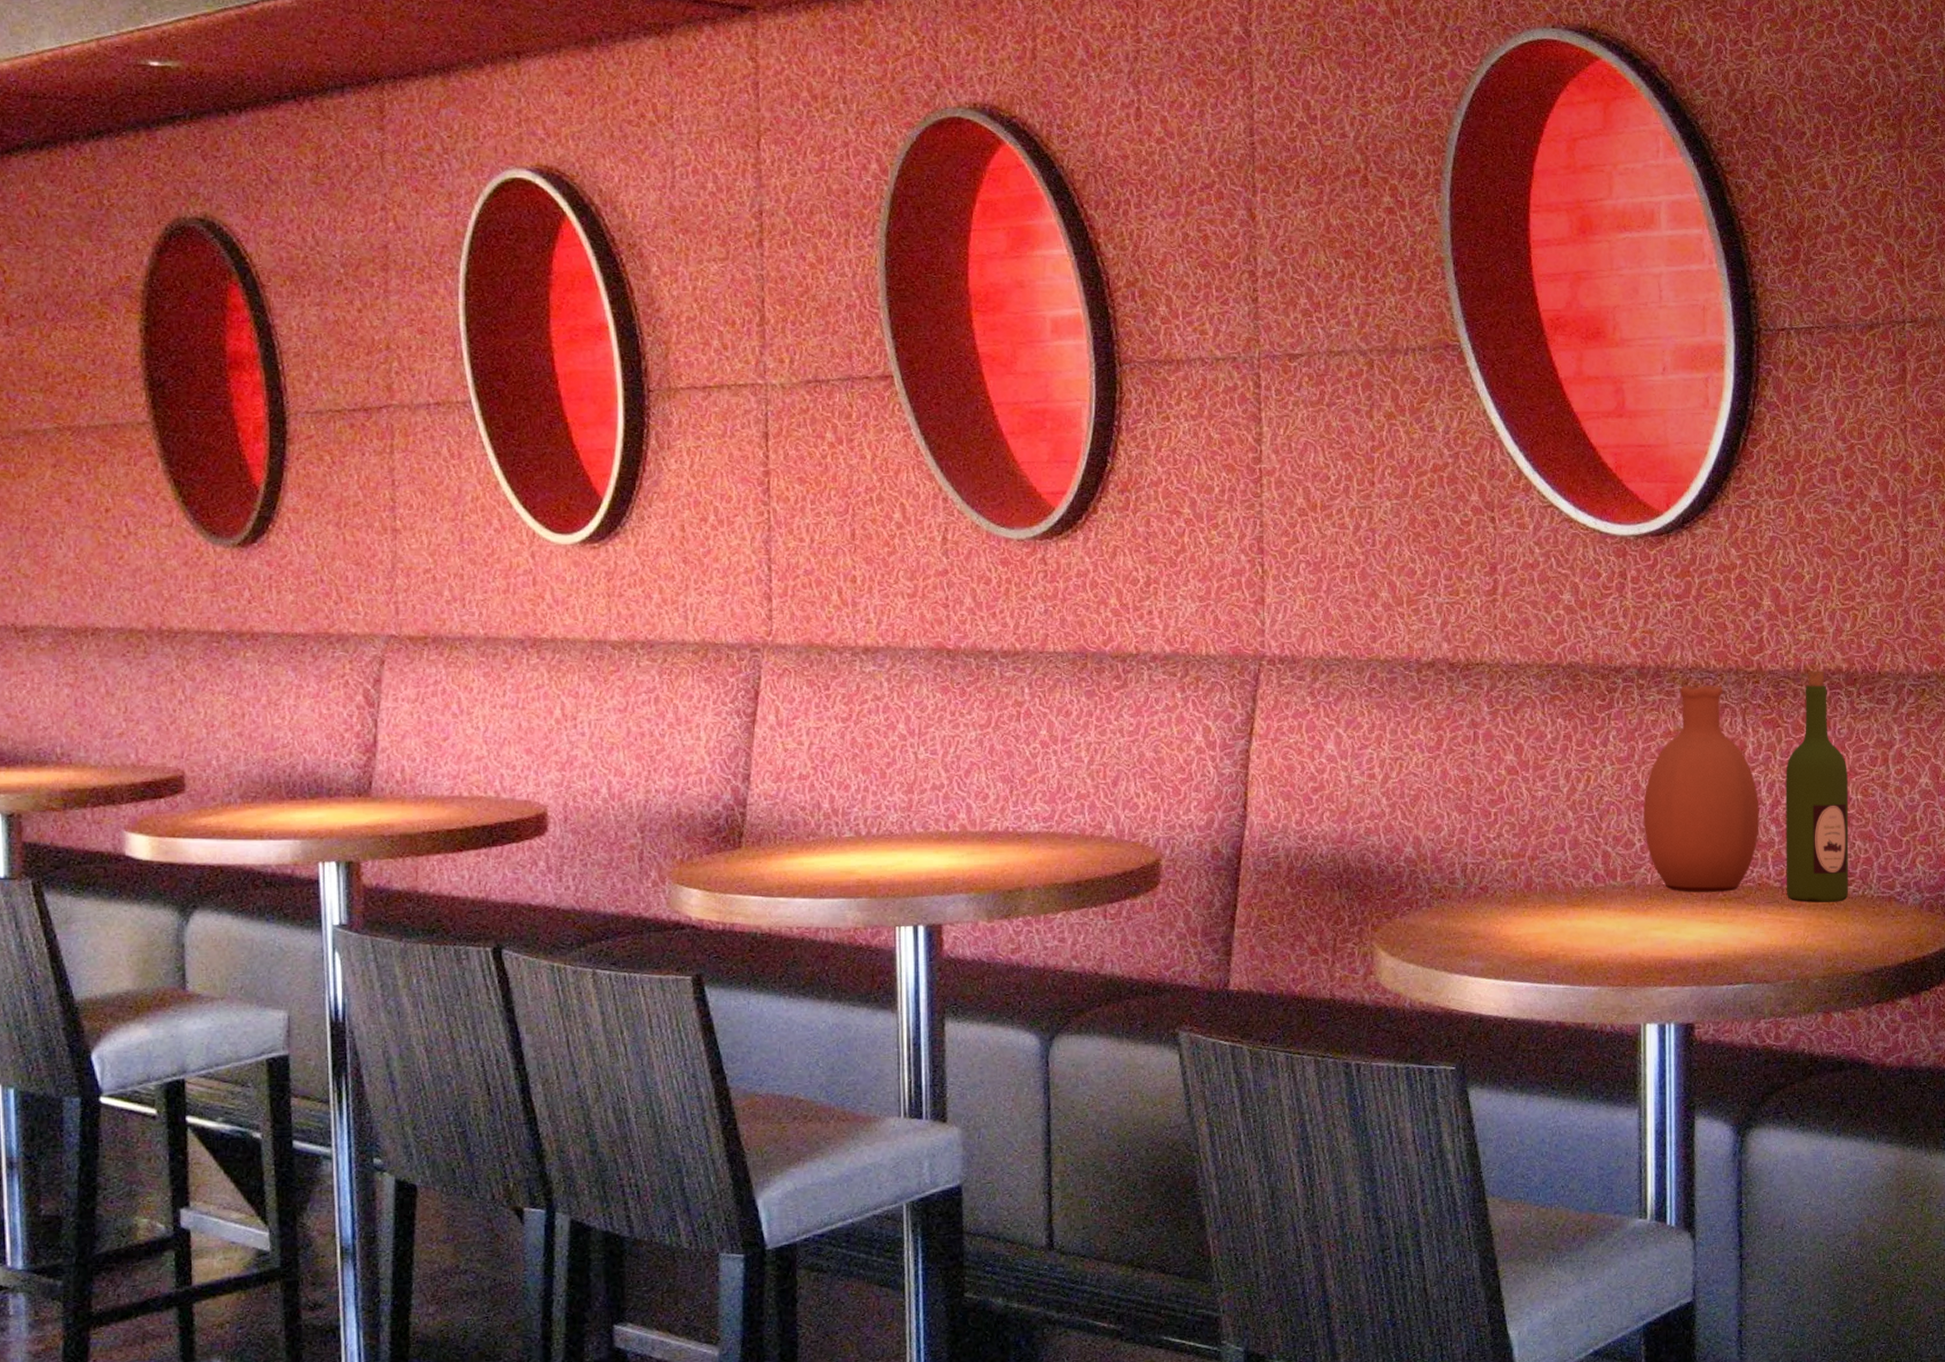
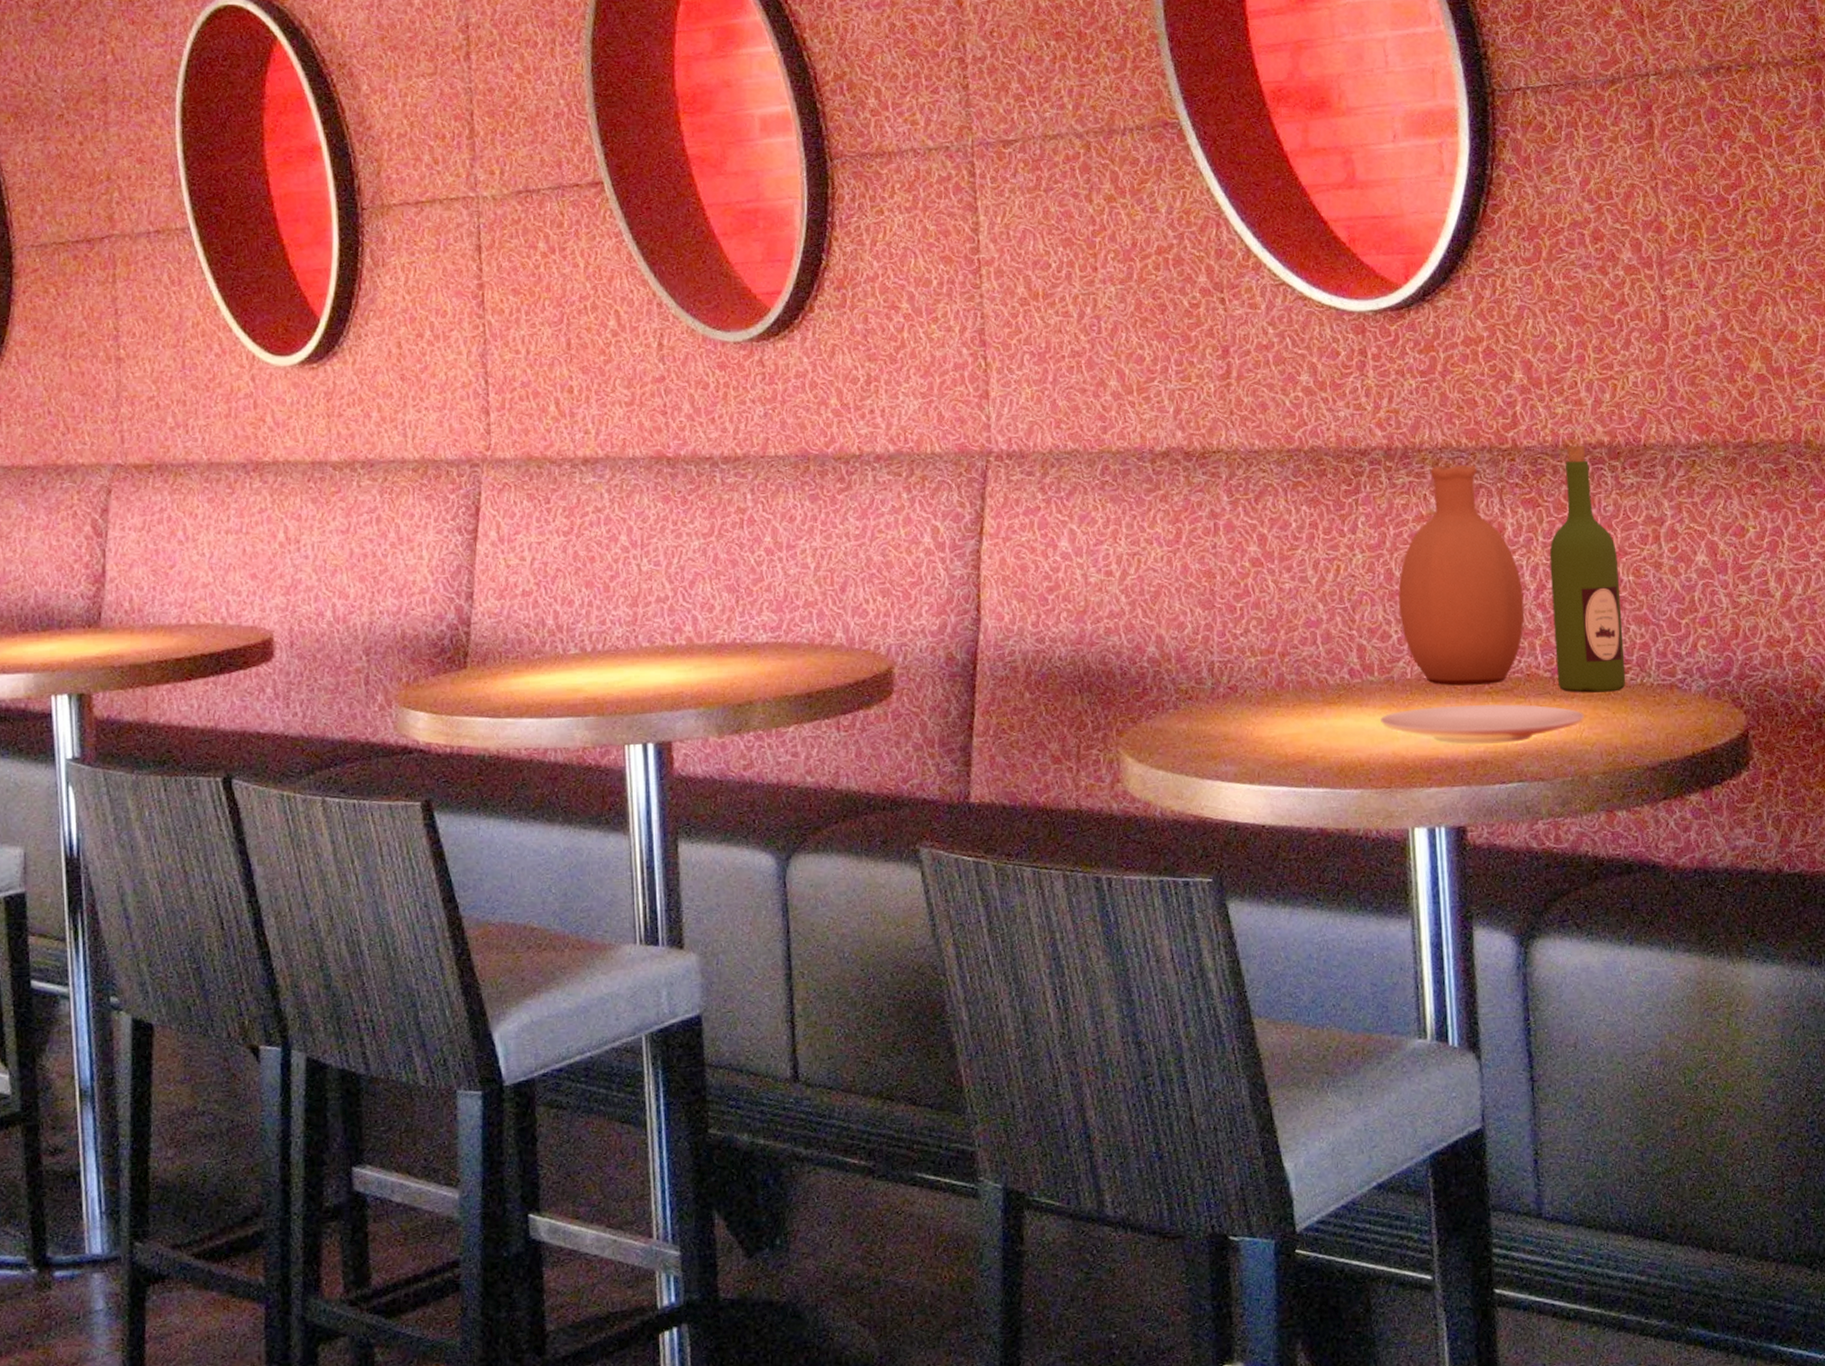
plate: none [1620,910,1808,948] -> present [1380,703,1584,745]

